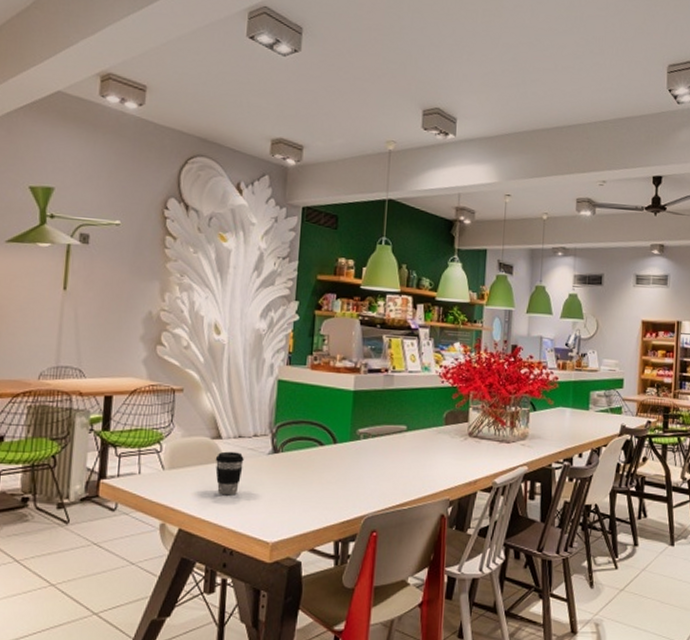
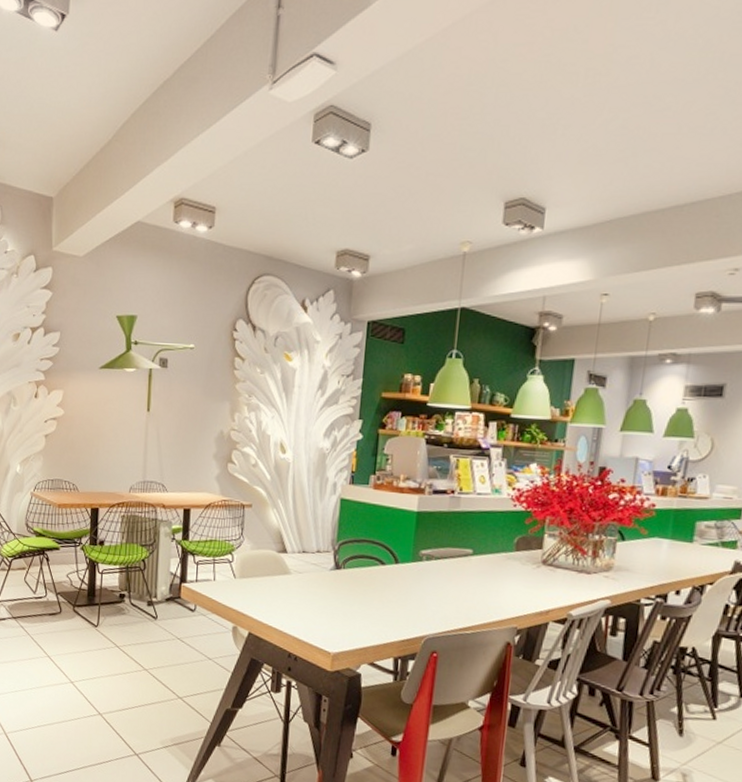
coffee cup: present [215,451,244,496] -> none [281,565,308,606]

